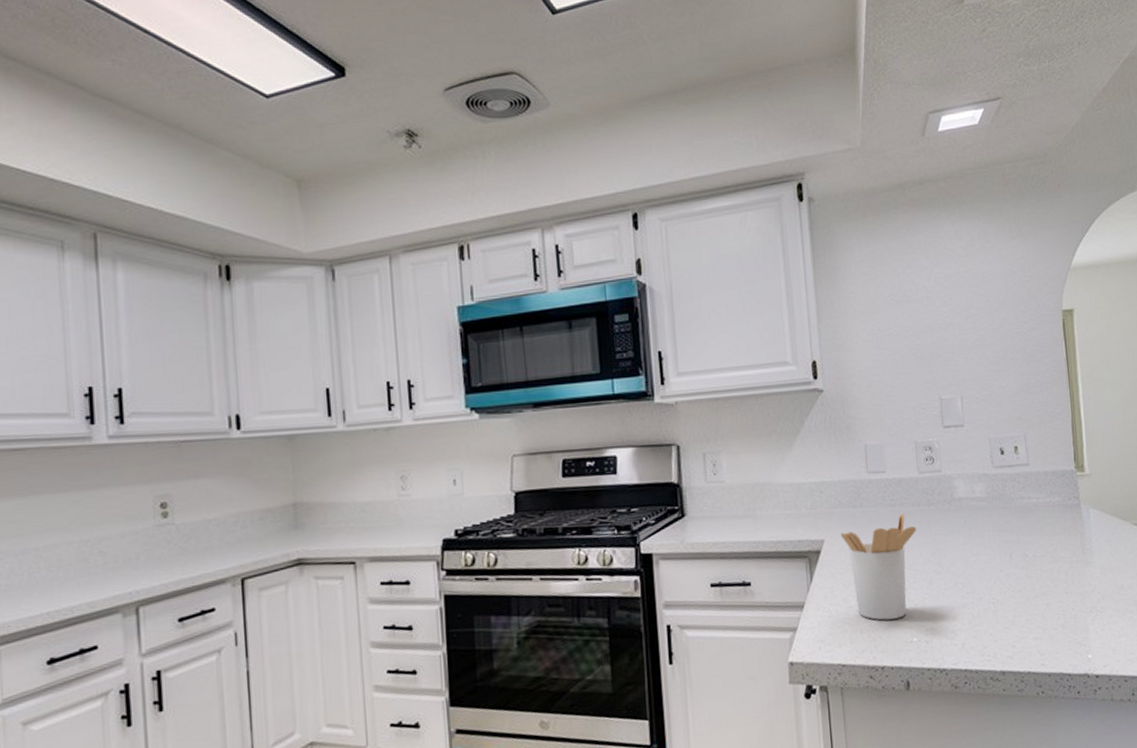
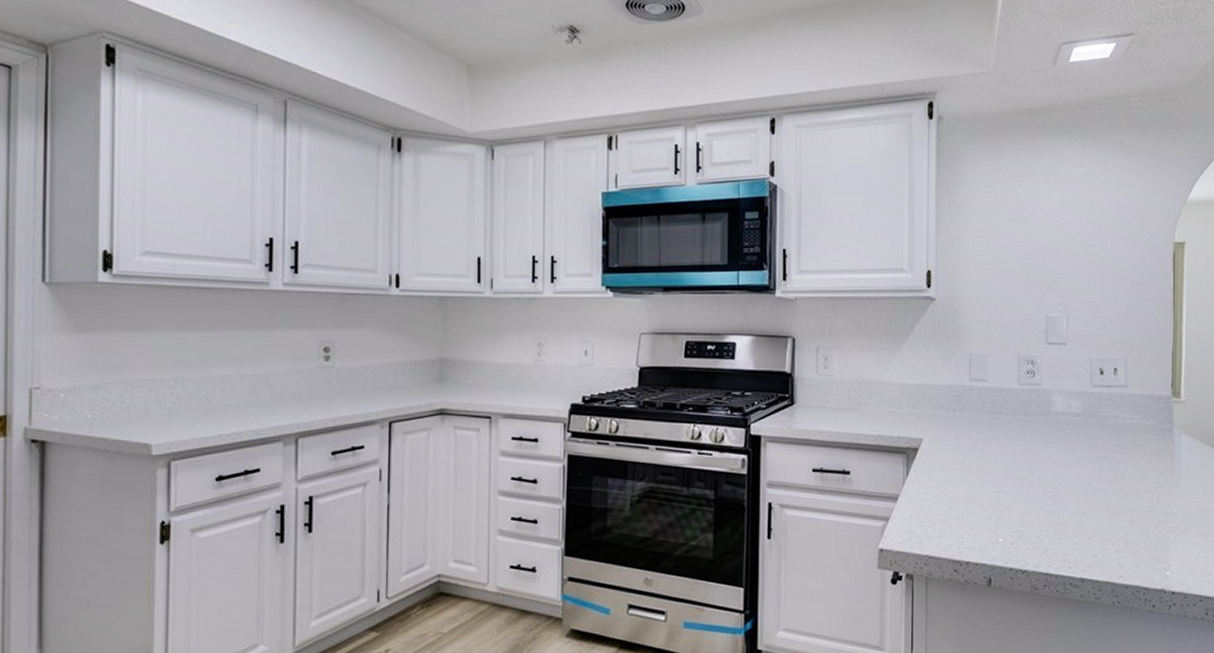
utensil holder: present [840,513,917,621] -> none [938,421,1012,519]

